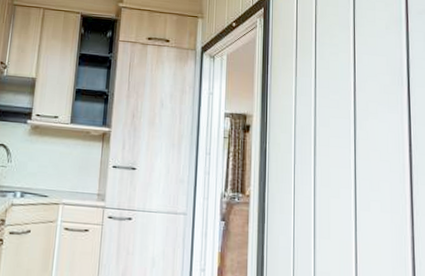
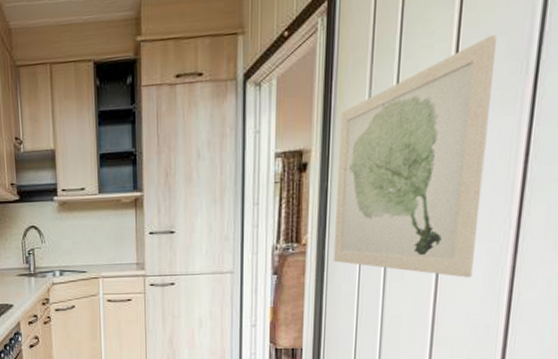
wall art: none [272,55,383,243] -> present [333,35,498,278]

